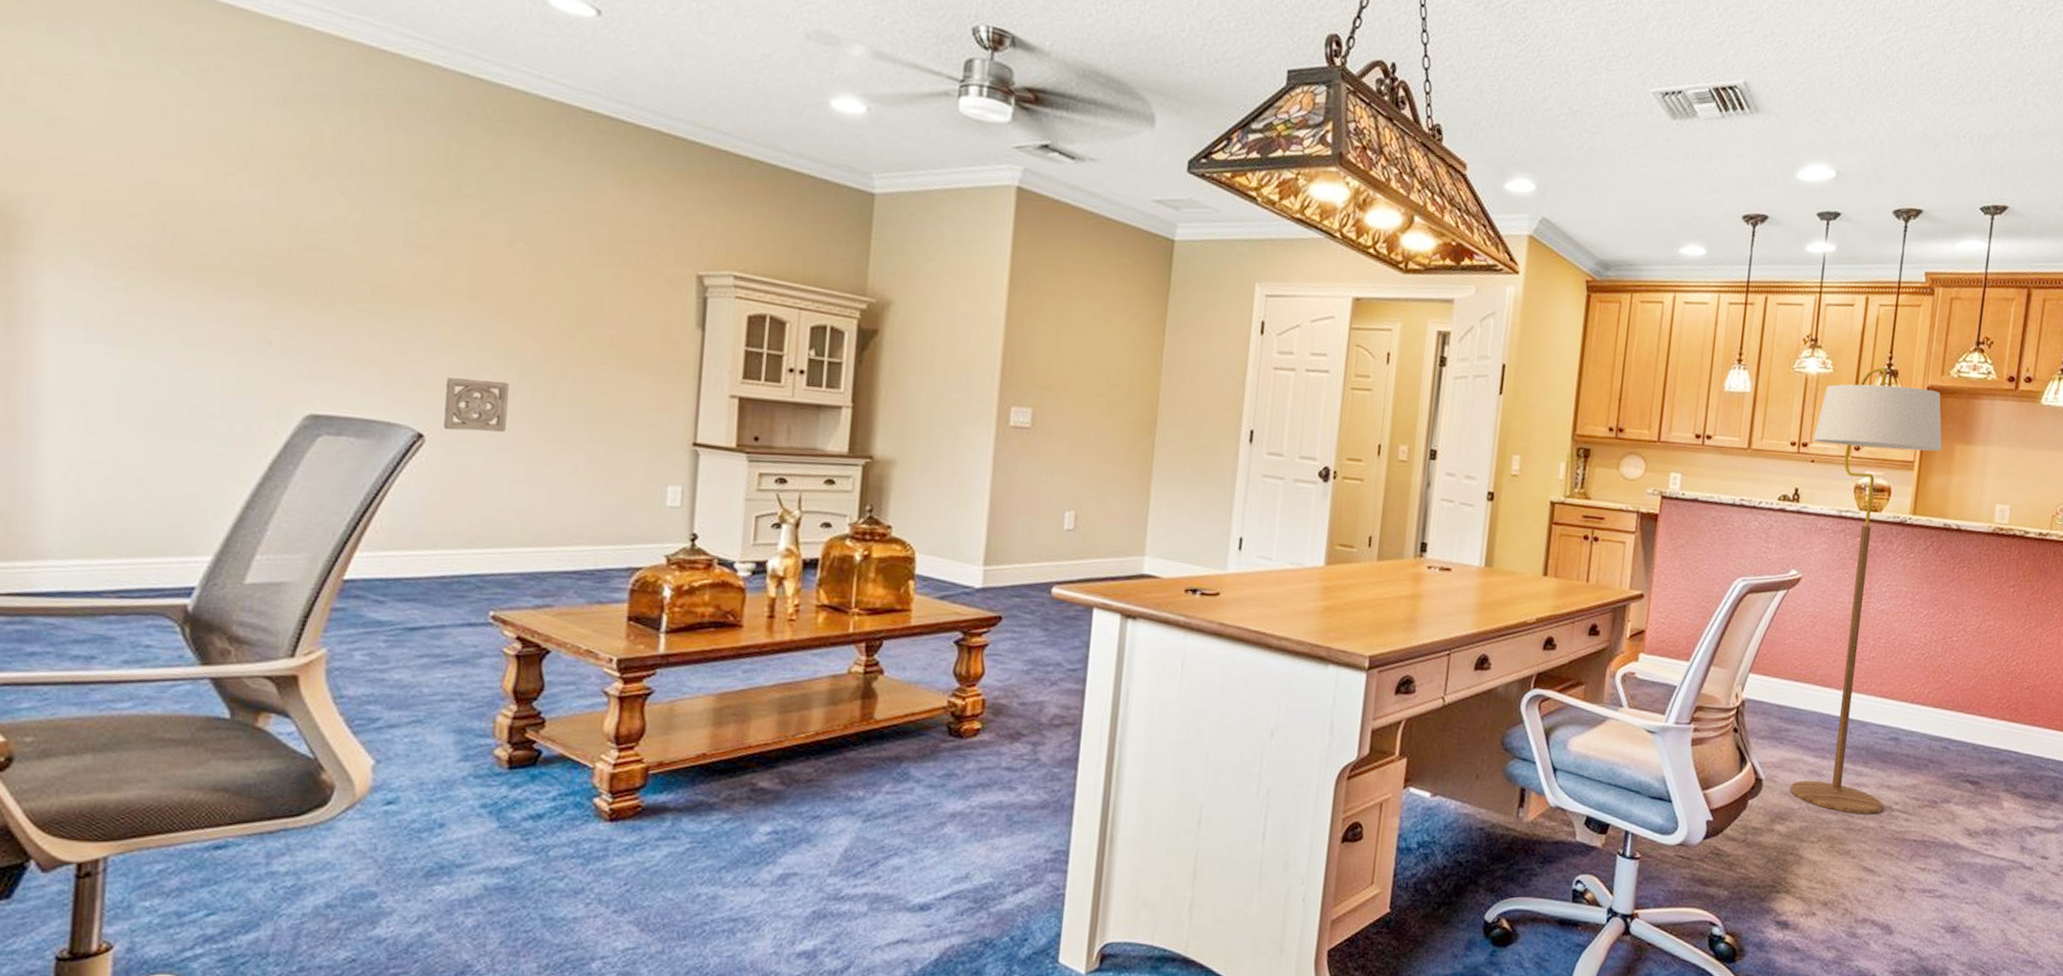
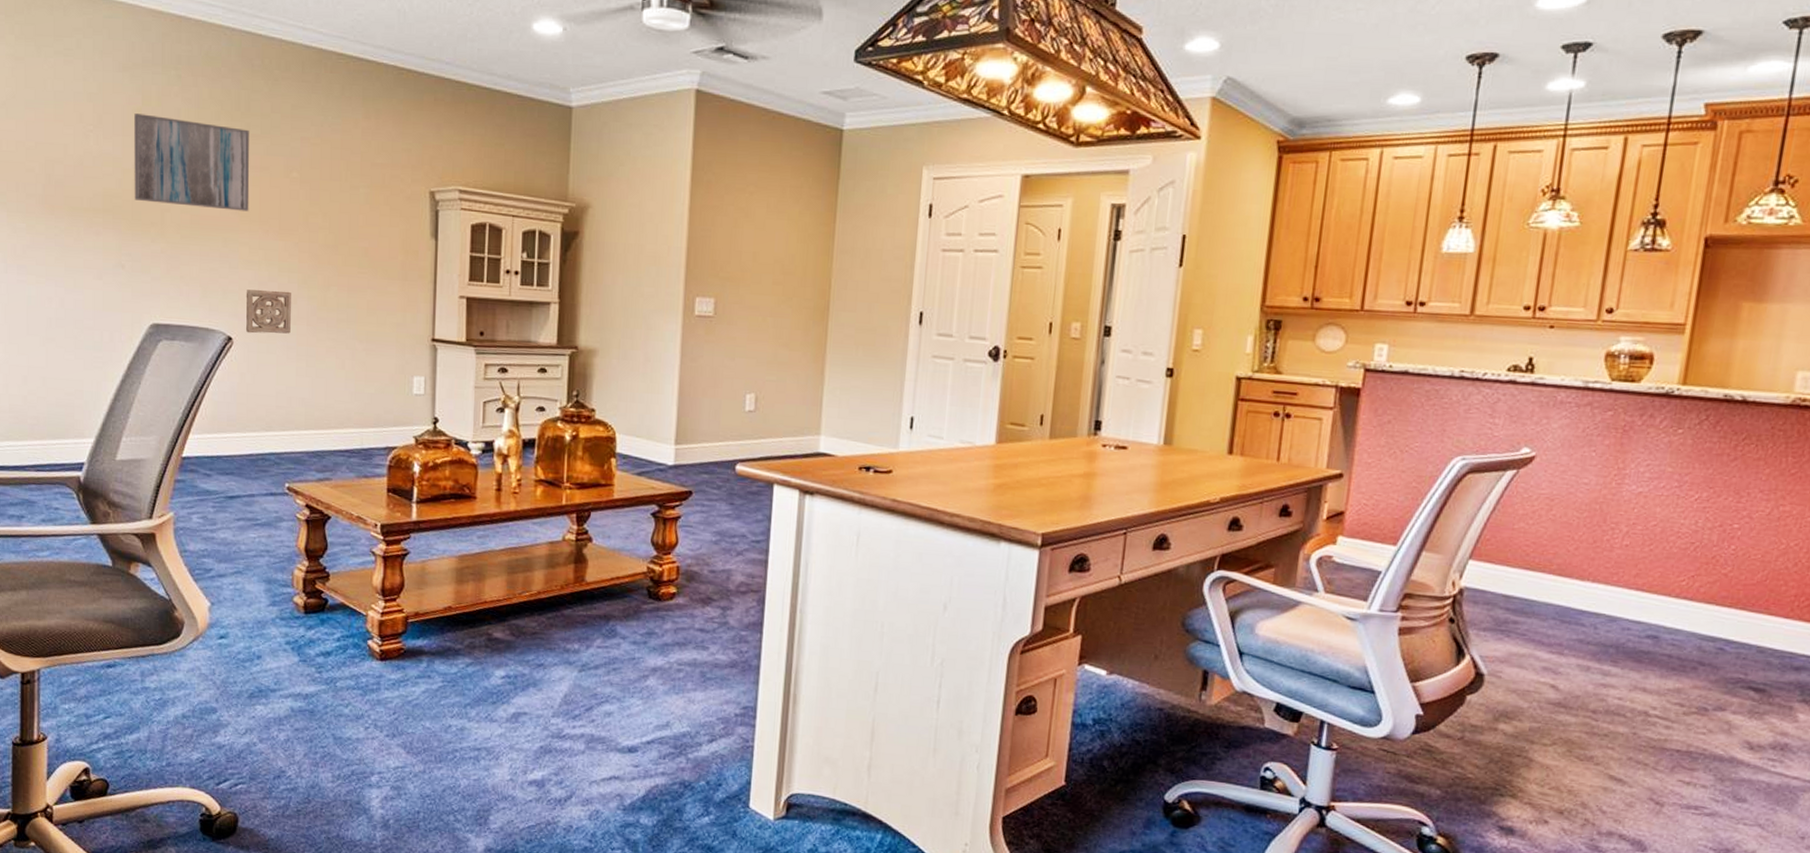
wall art: none [291,157,460,285] -> present [134,113,250,212]
floor lamp: present [1789,367,1942,815] -> none [1517,216,1724,719]

